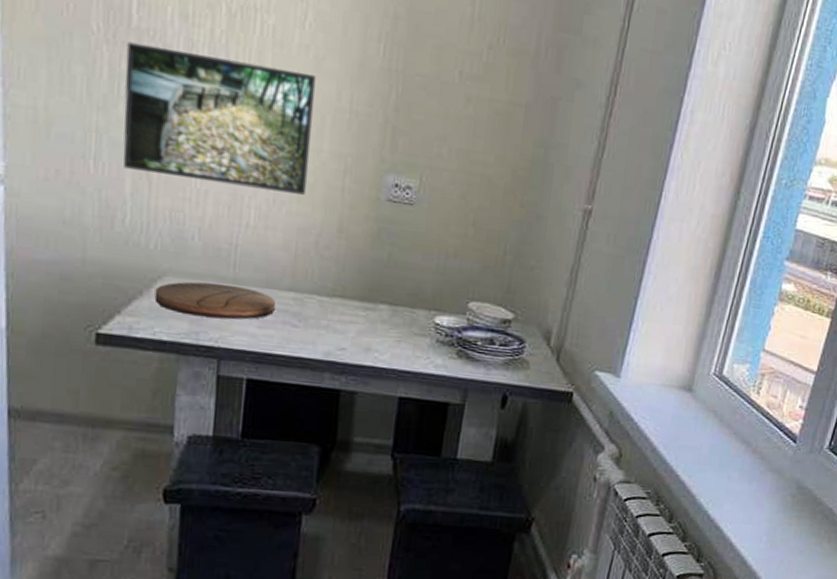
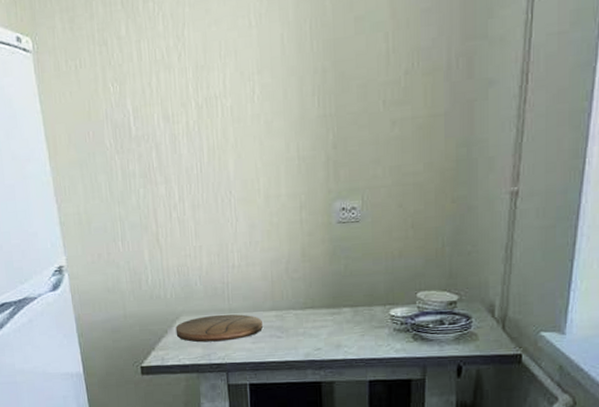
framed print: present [123,41,316,195] -> none [131,137,272,242]

